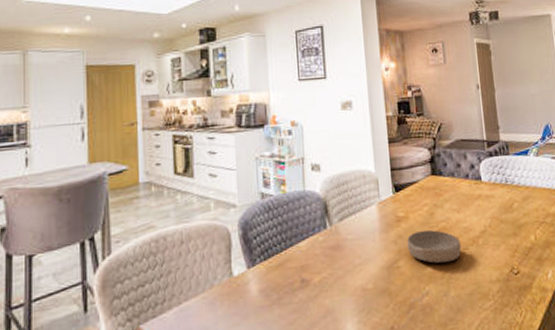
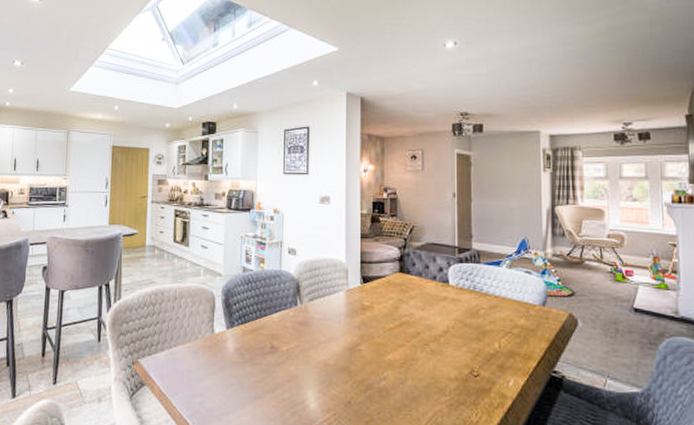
bowl: present [406,229,461,263] -> none [369,321,422,354]

